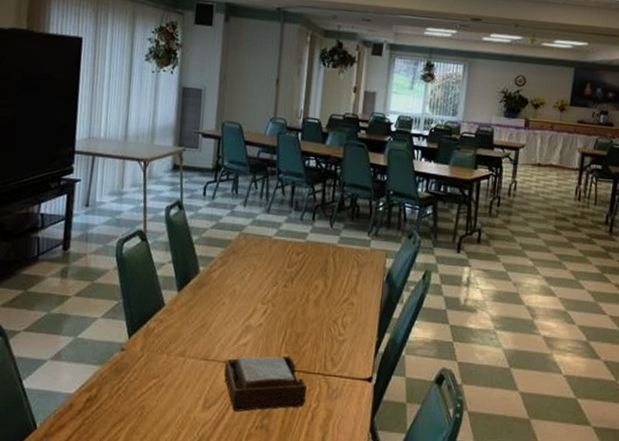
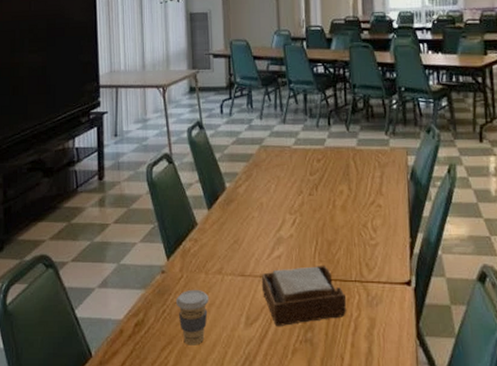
coffee cup: none [132,370,168,424] -> present [175,290,209,346]

